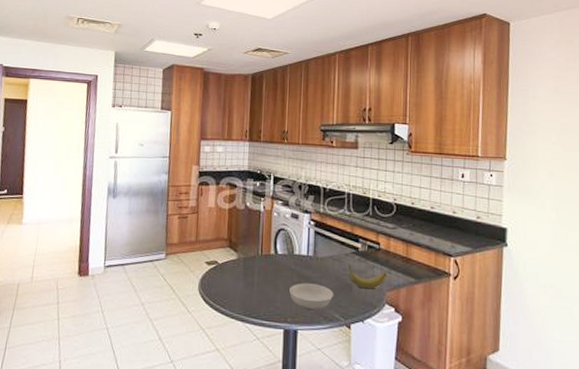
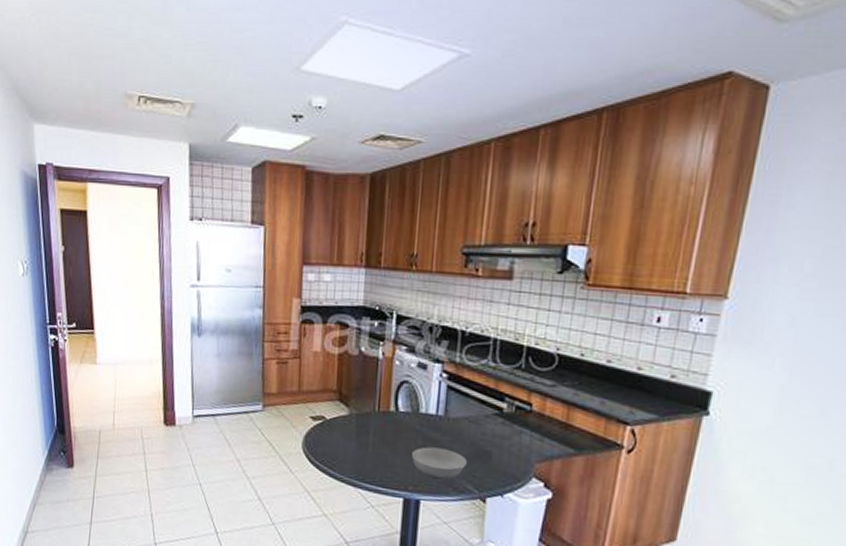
fruit: present [348,263,387,289] -> none [487,426,538,459]

